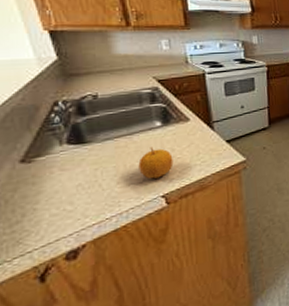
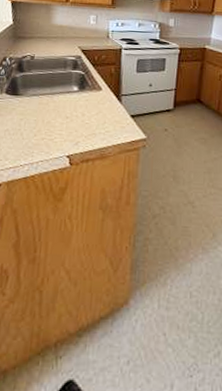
fruit: present [138,147,174,179] -> none [53,108,82,138]

